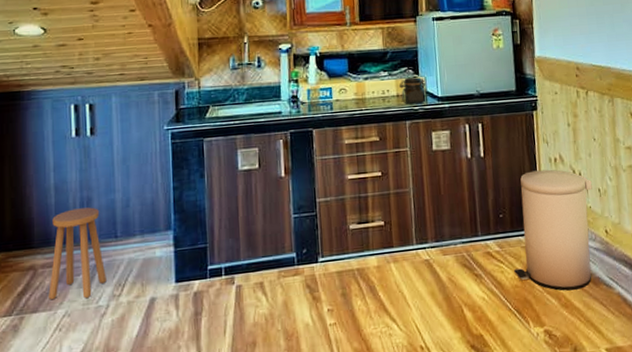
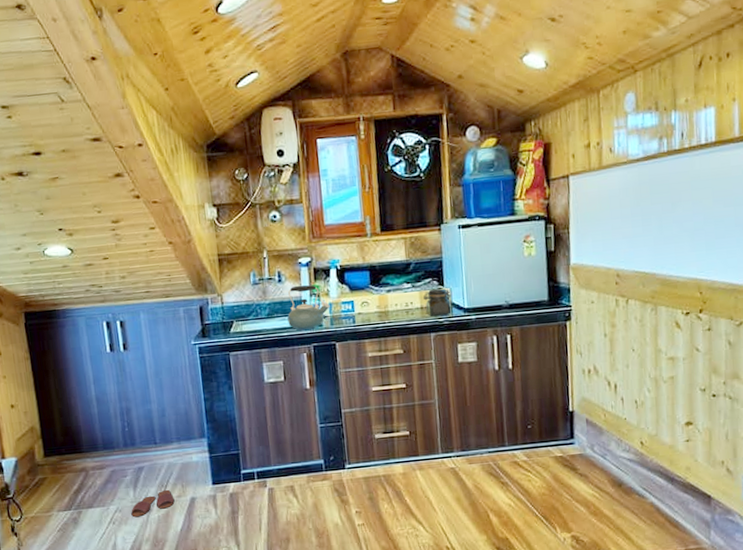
stool: present [48,207,107,301] -> none [97,416,150,498]
slippers: none [81,290,132,323] -> present [131,490,175,518]
kettle: none [265,71,309,116] -> present [287,285,330,330]
pedal bin: present [513,169,592,291] -> none [541,381,629,500]

